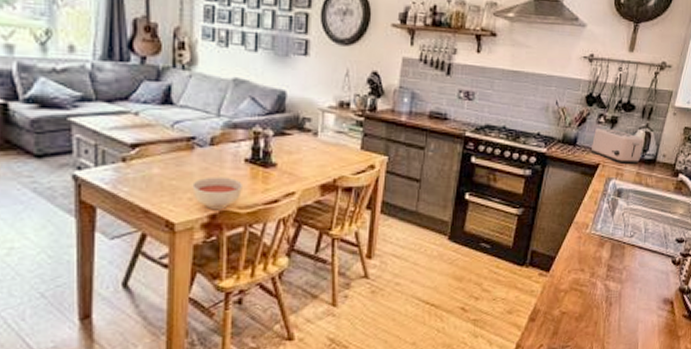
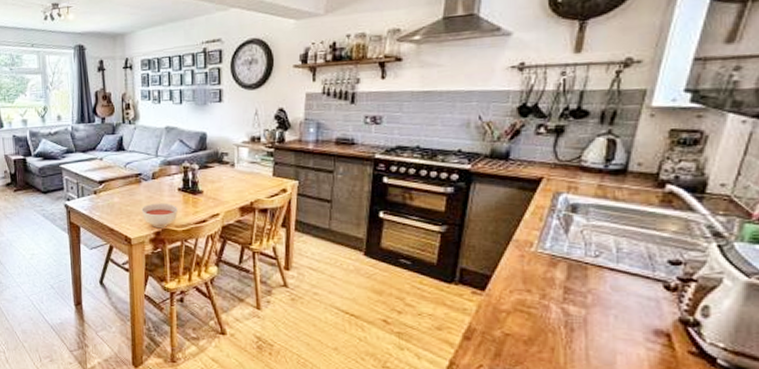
toaster: present [592,129,645,164] -> none [530,139,607,176]

